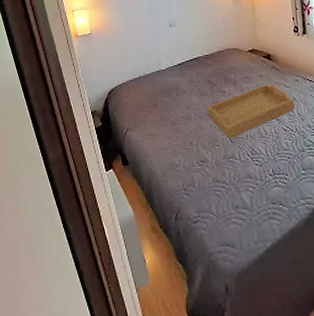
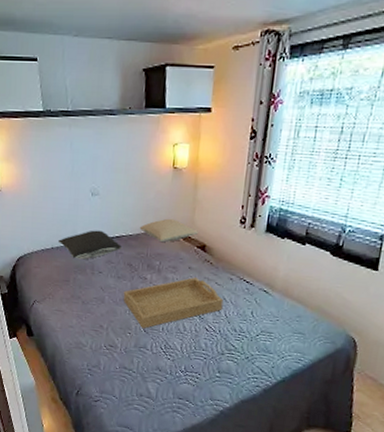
pillow: none [145,55,200,84] -> present [58,230,121,260]
pillow: none [213,36,263,57] -> present [139,218,199,242]

